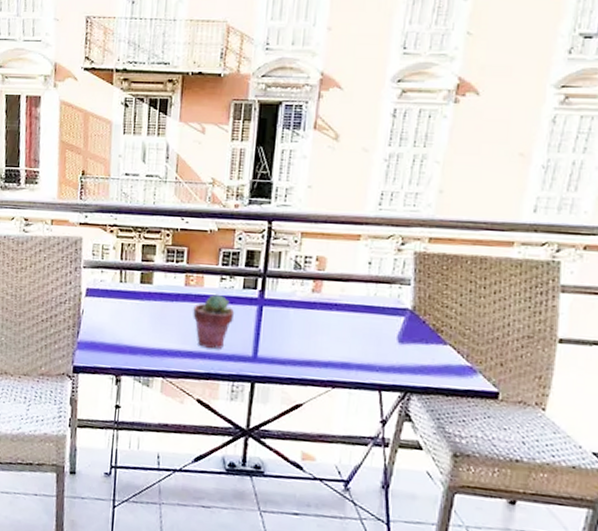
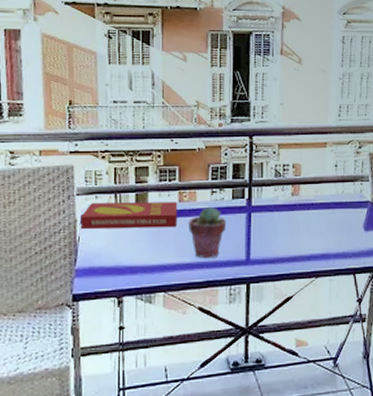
book: none [84,276,184,312] -> present [80,201,178,230]

